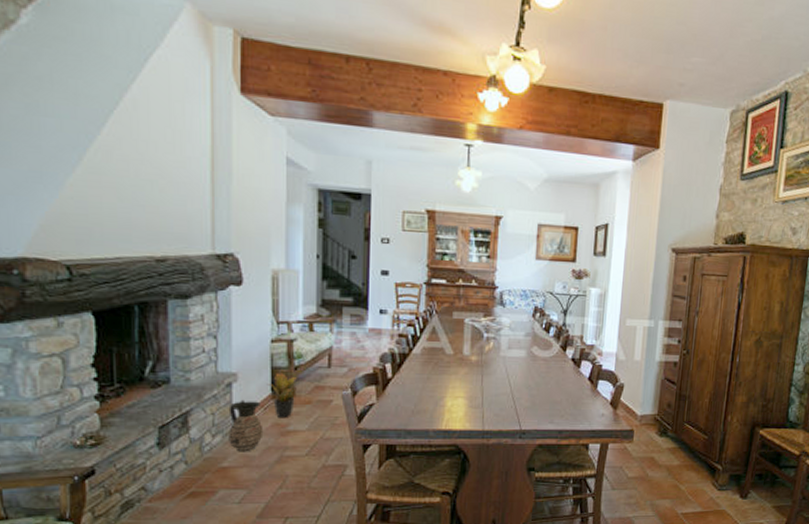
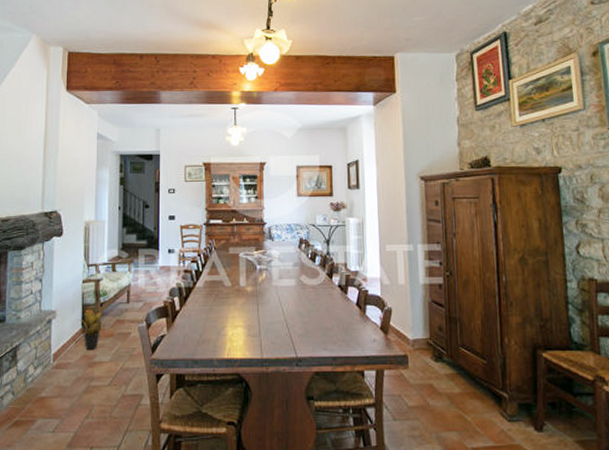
ceramic jug: present [229,399,264,452] -> none [47,334,75,383]

